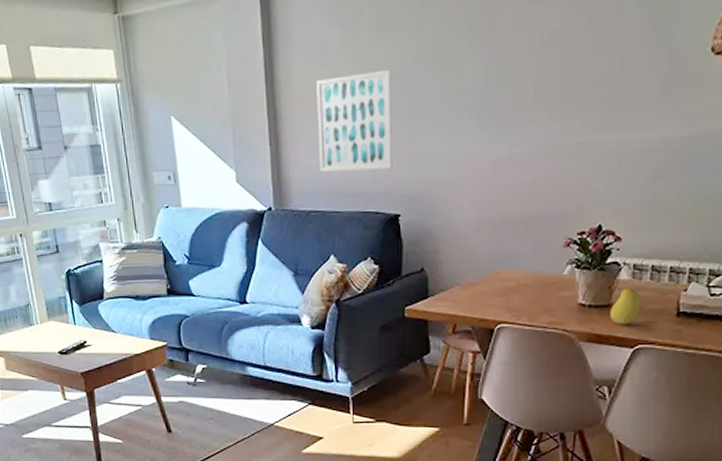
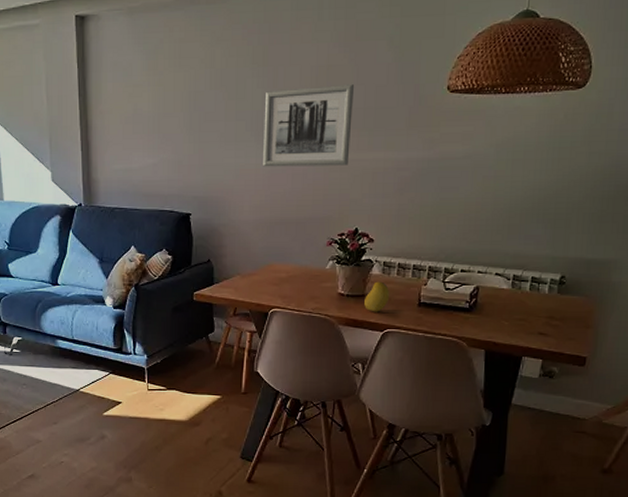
wall art: present [316,69,392,172] -> none [122,91,186,176]
wall art: none [485,51,596,156] -> present [263,84,355,167]

